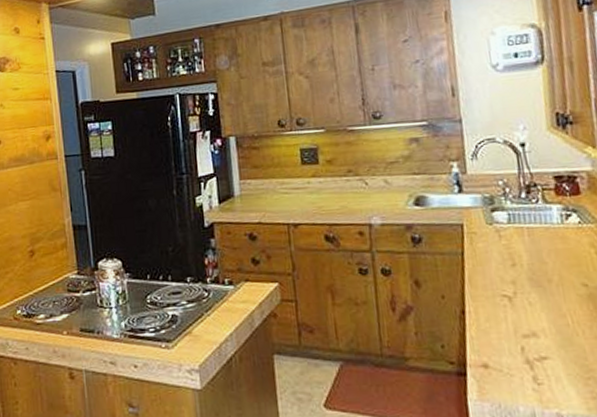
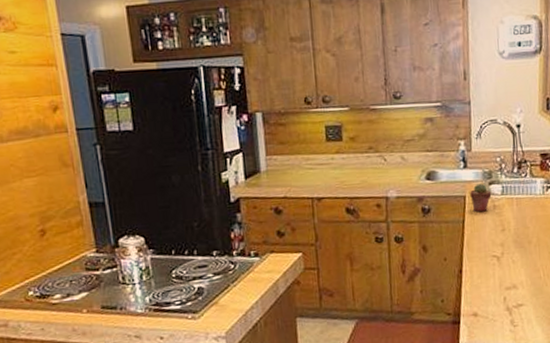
potted succulent: none [468,210,496,244] -> present [470,183,492,213]

